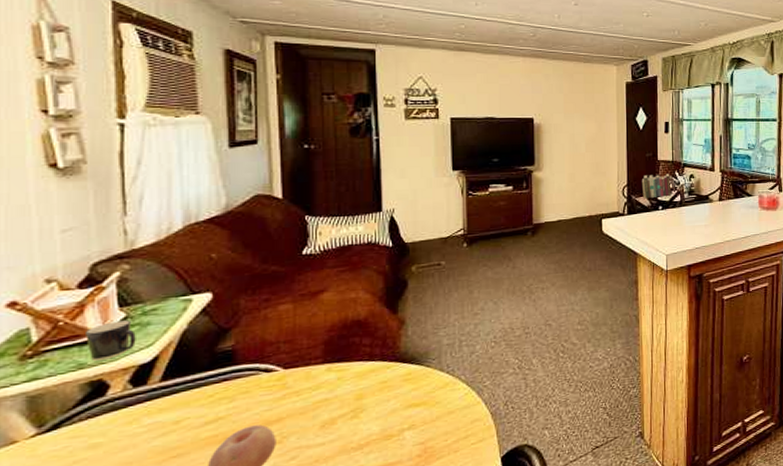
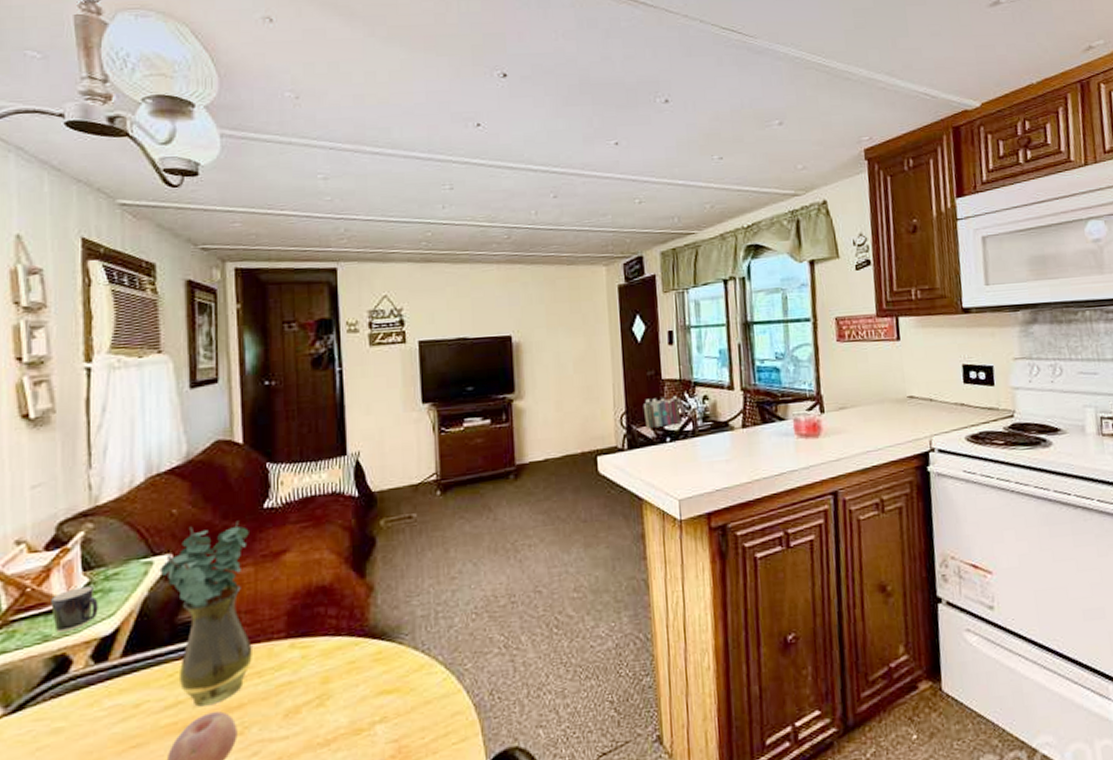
vase: none [199,264,291,422] -> present [159,520,252,707]

